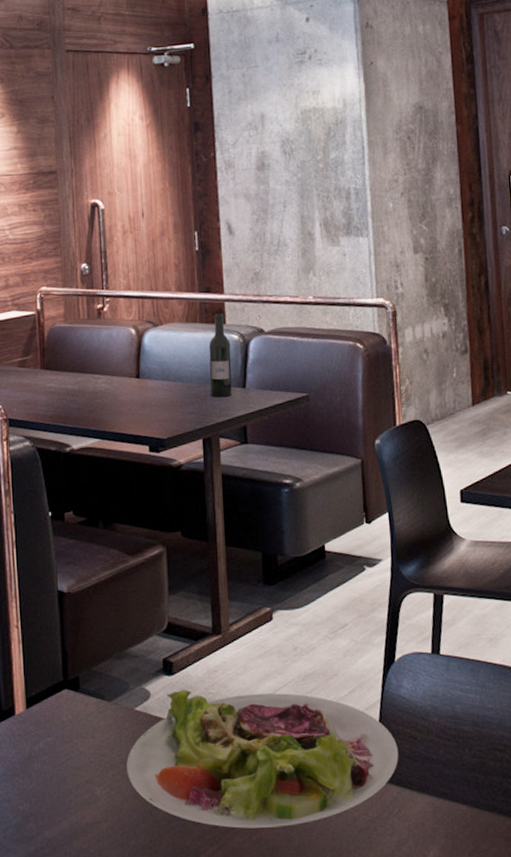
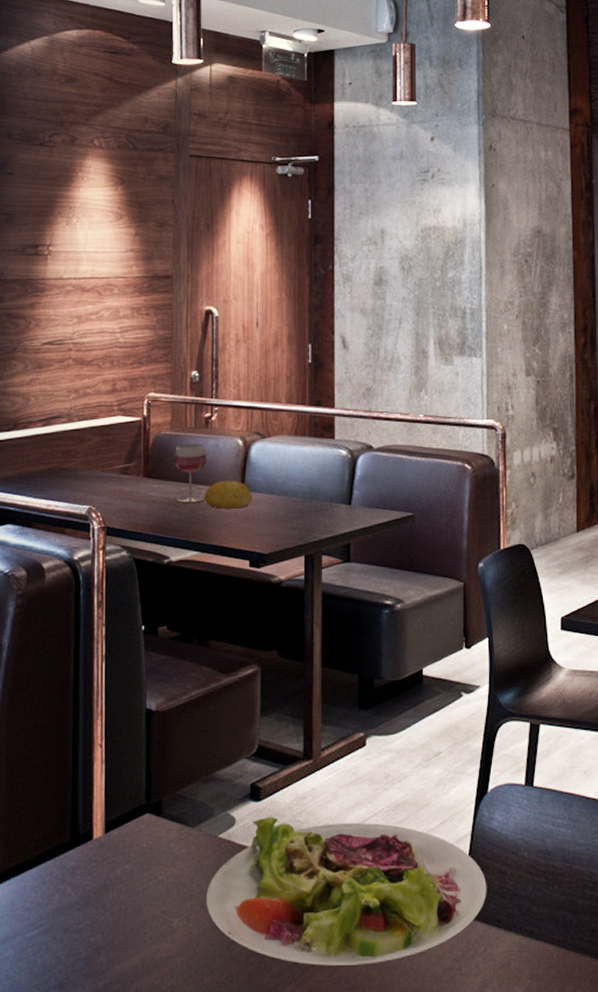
wineglass: none [69,334,102,393] -> present [173,443,207,503]
bread roll: none [101,369,148,397] -> present [204,481,253,509]
wine bottle: present [209,314,232,398] -> none [315,428,338,514]

